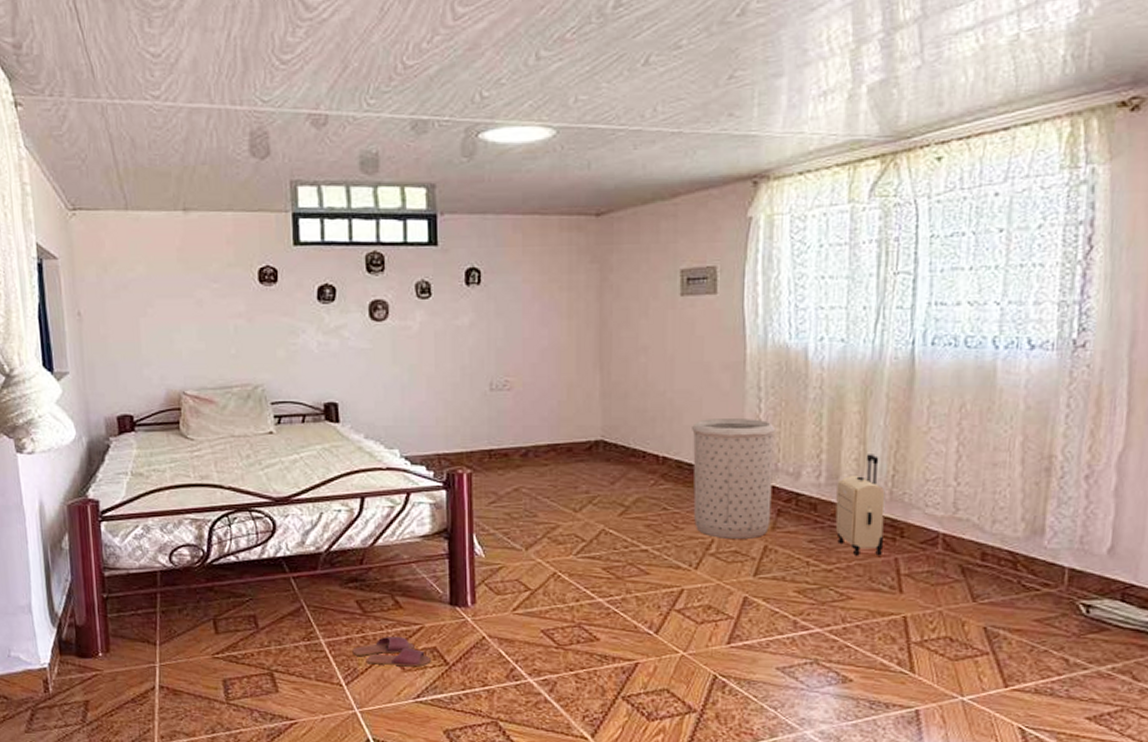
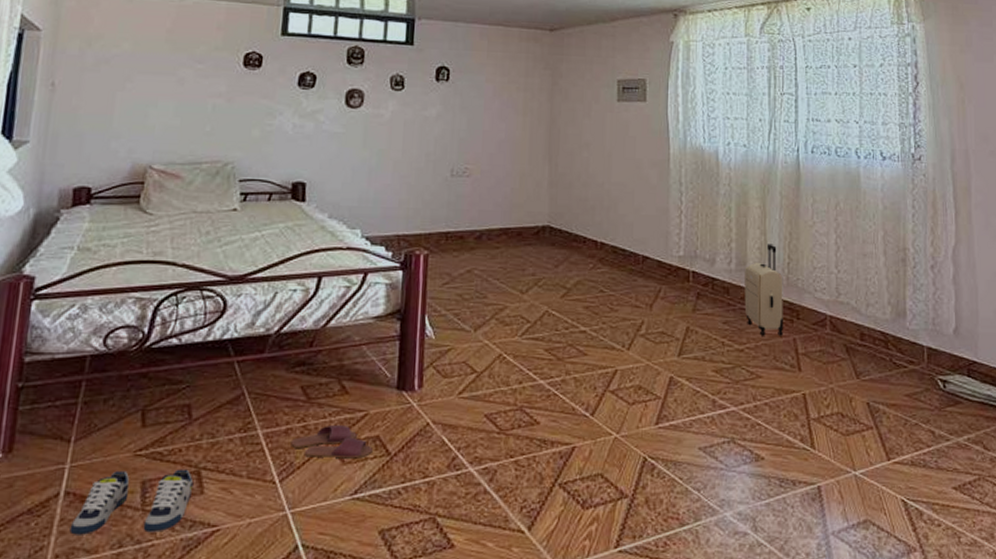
shoe: none [169,670,269,723] -> present [69,469,194,535]
laundry basket: present [692,419,776,539] -> none [626,209,695,320]

